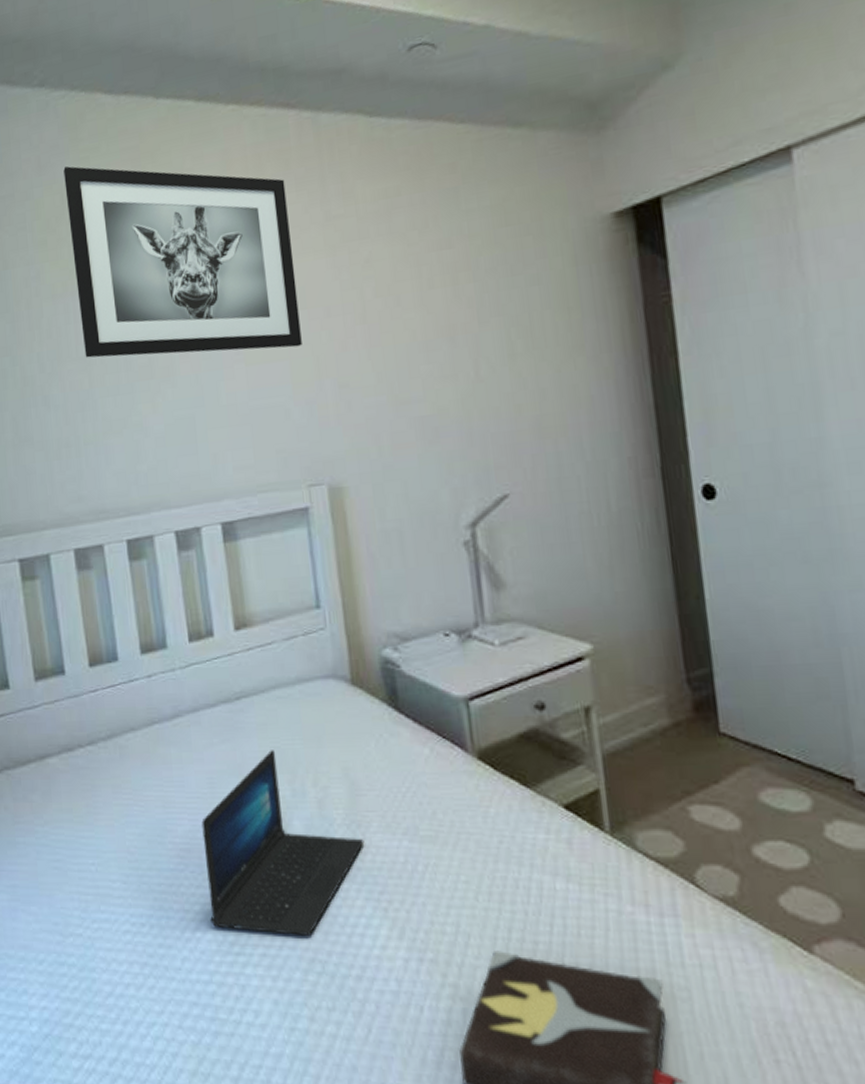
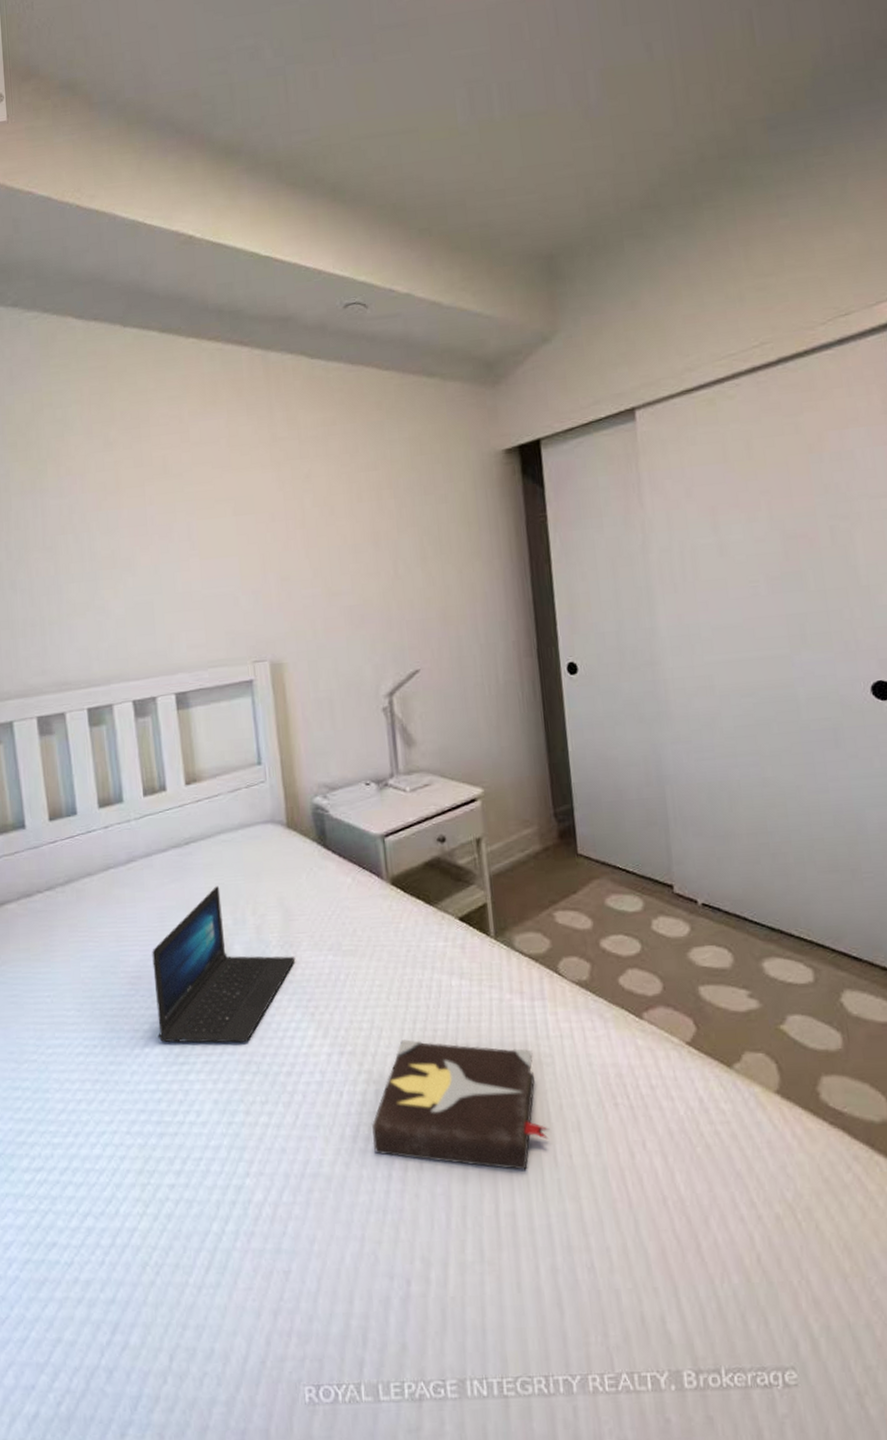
wall art: present [63,166,302,358] -> none [34,379,250,548]

